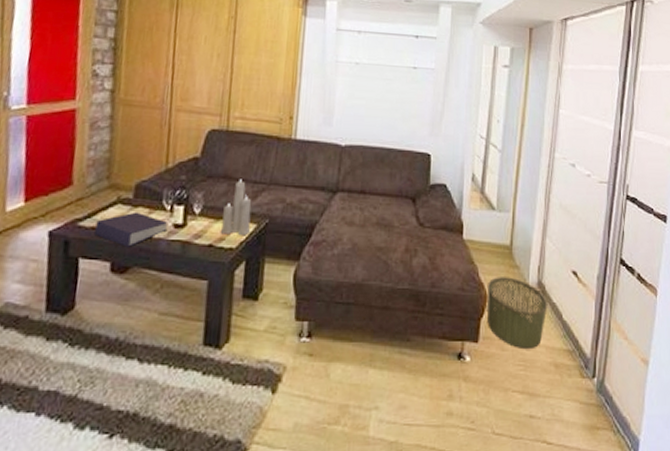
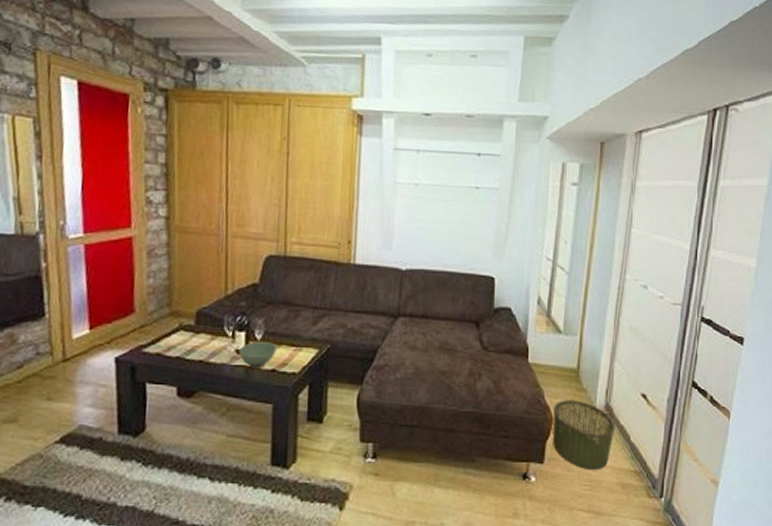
book: present [95,211,169,247] -> none [160,338,231,372]
bowl: none [176,215,215,245] -> present [239,341,277,370]
candle: present [220,179,252,236] -> none [282,305,313,361]

